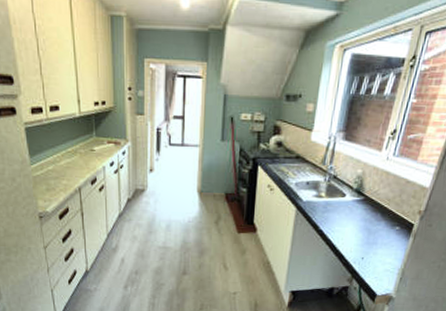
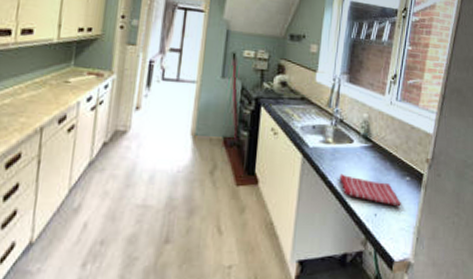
dish towel: none [330,224,388,251] -> present [339,174,401,206]

